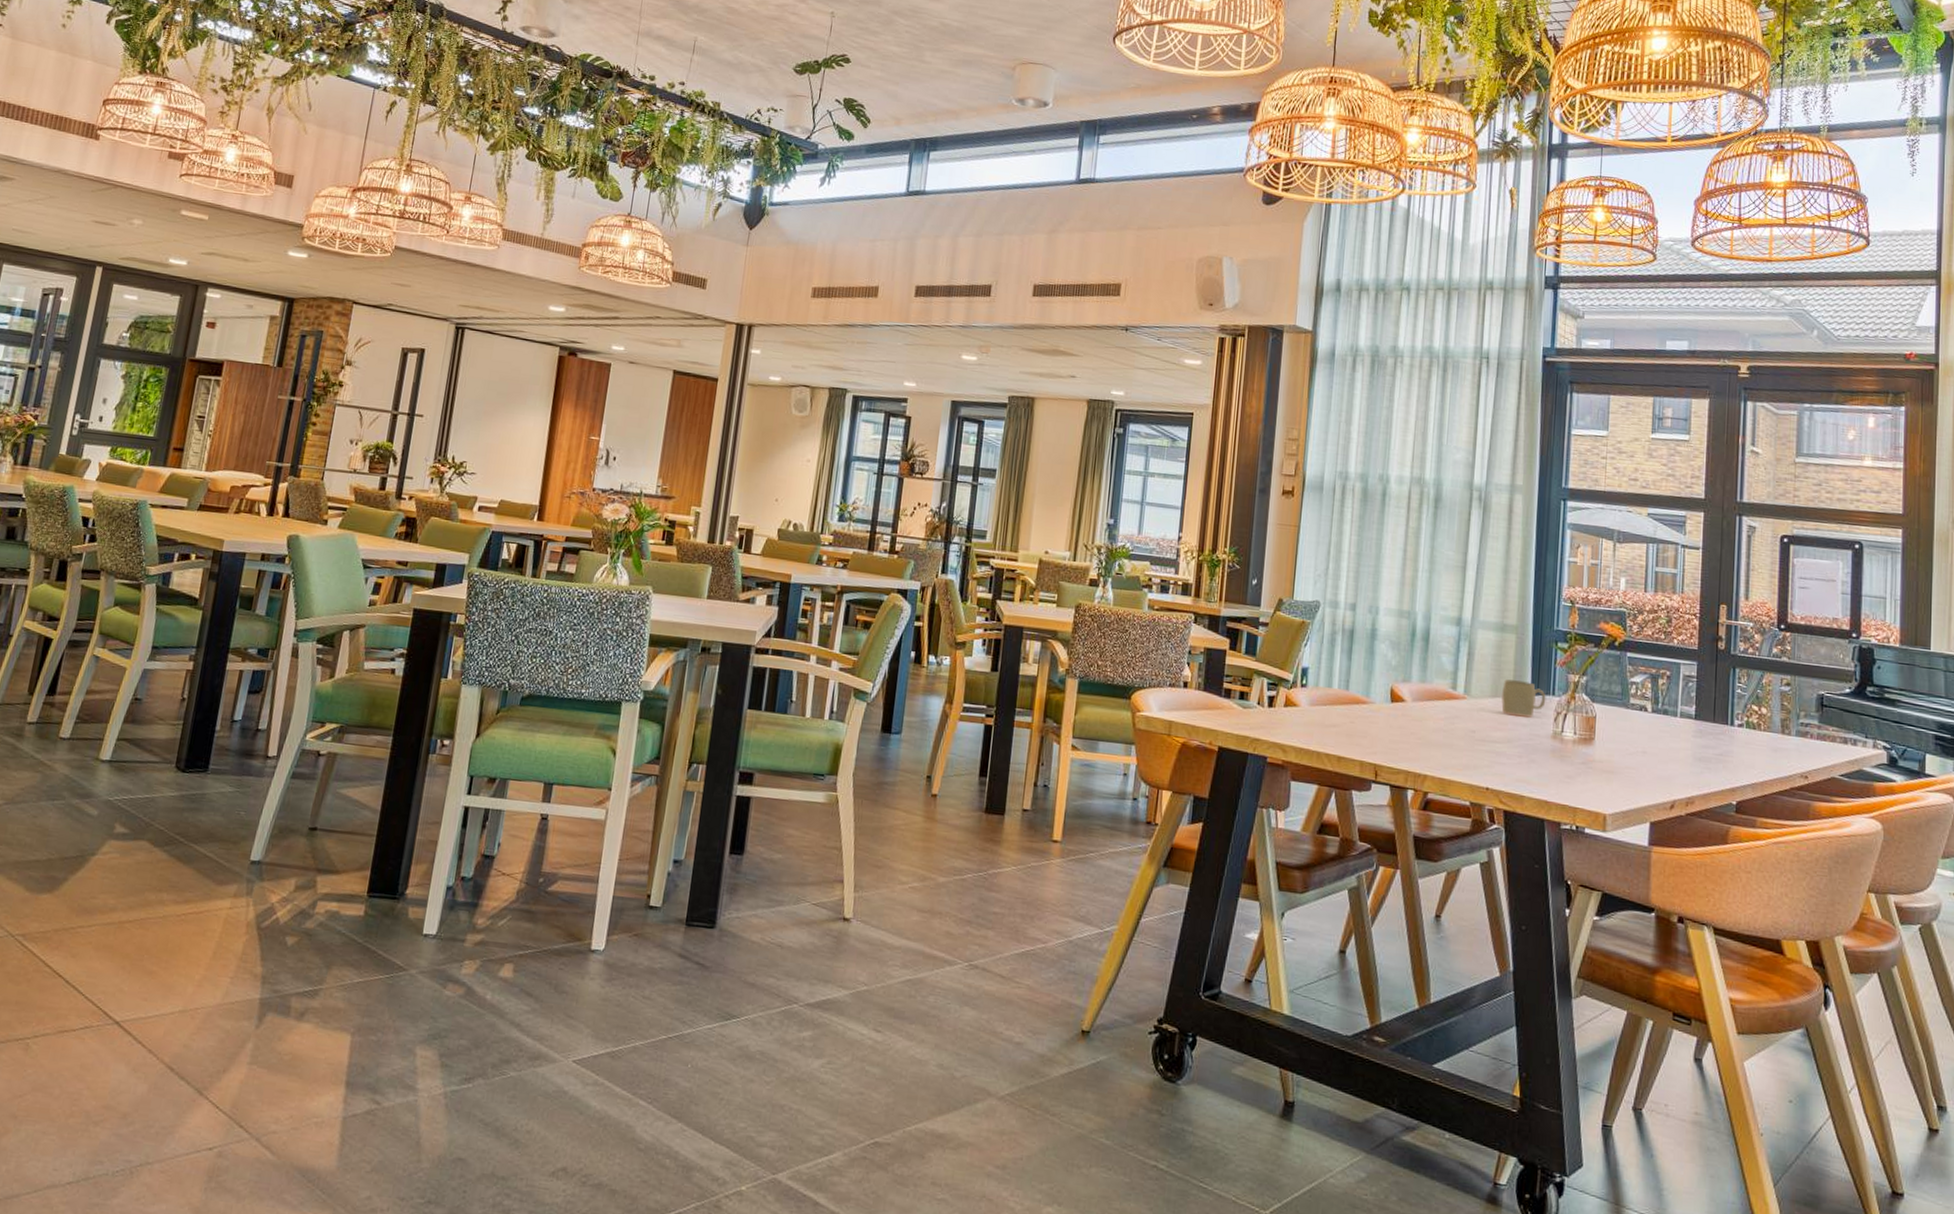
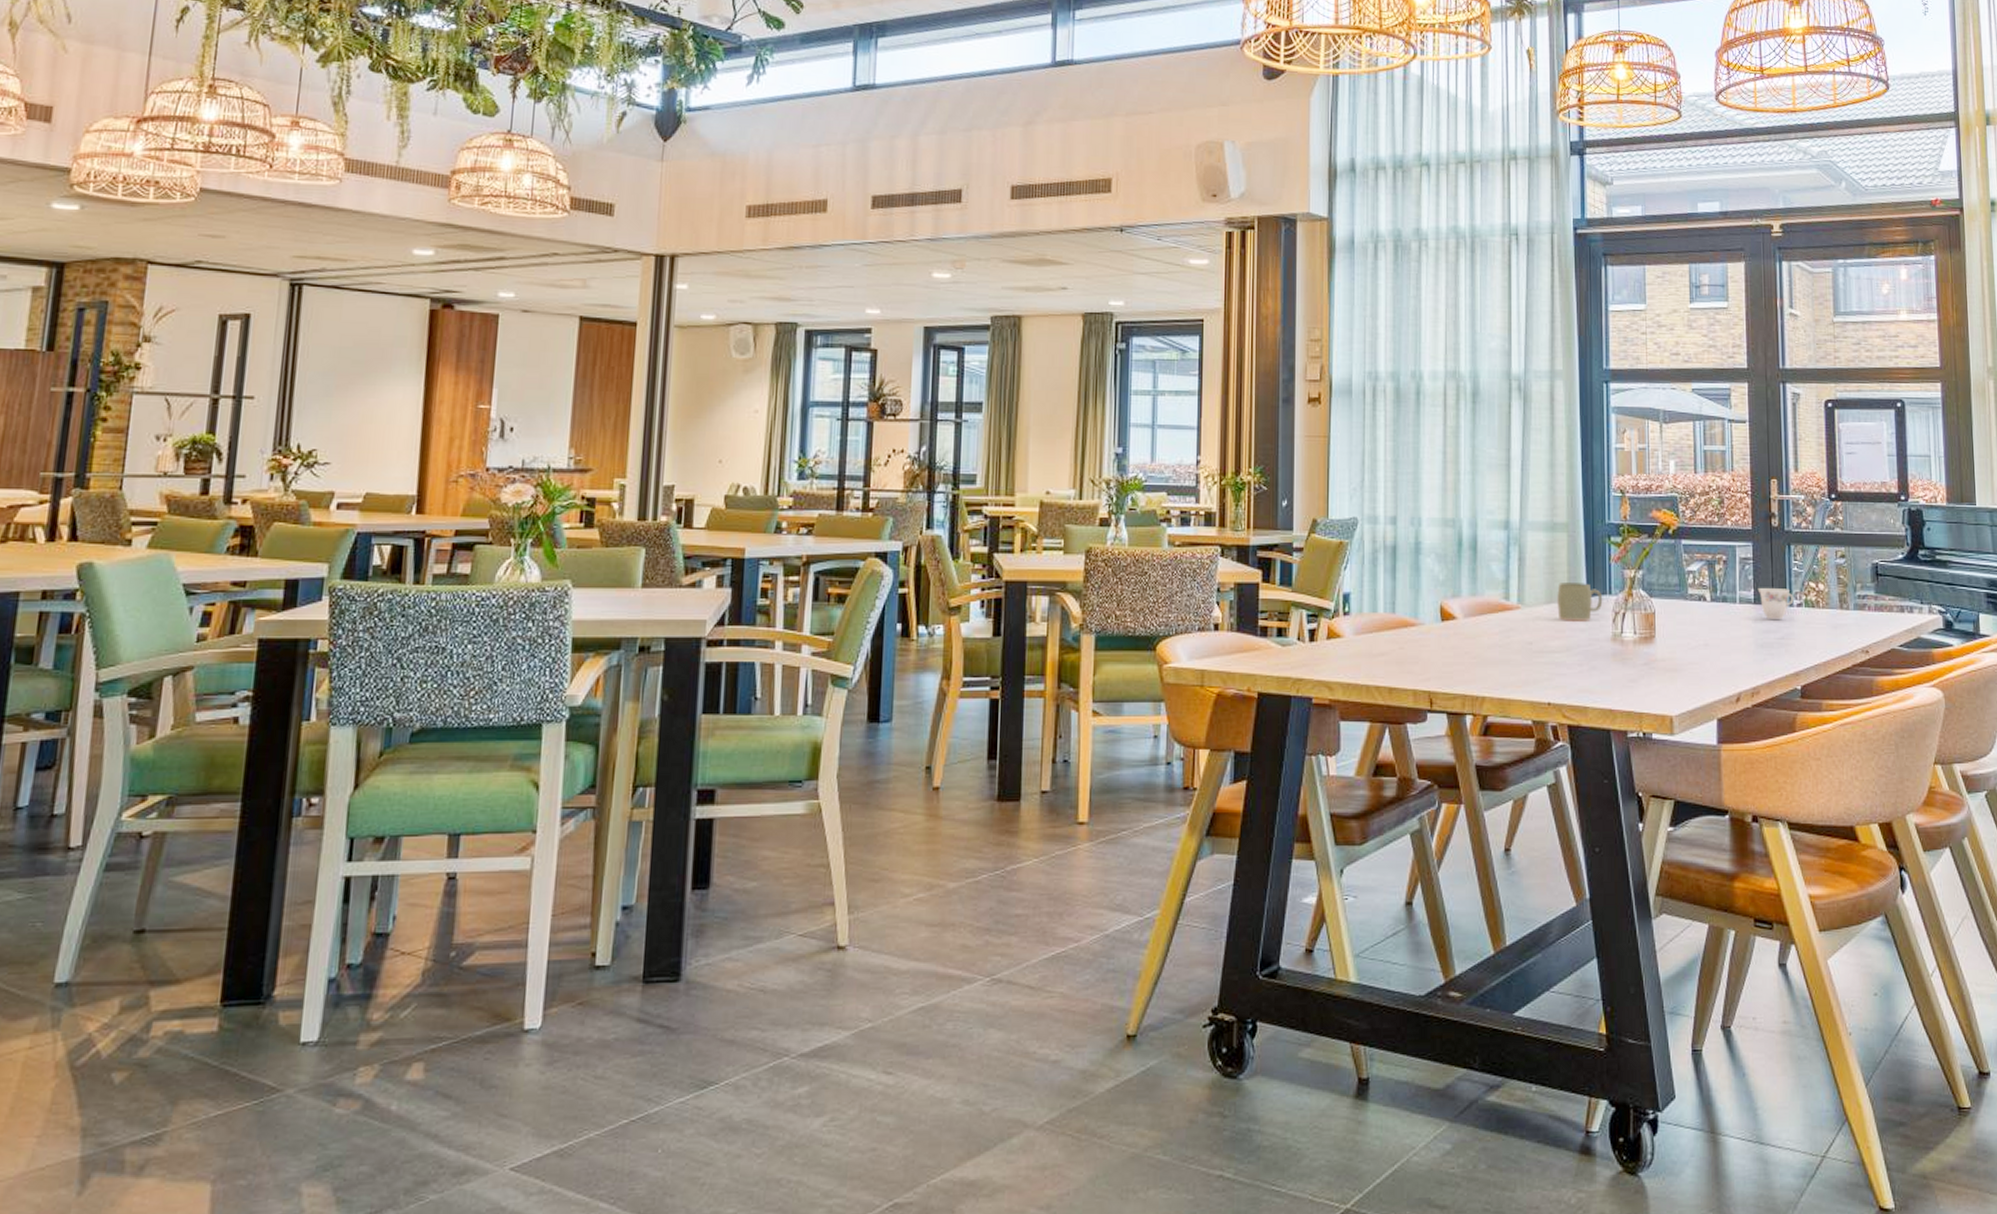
teacup: none [1699,705,1735,737] -> present [1757,587,1794,619]

